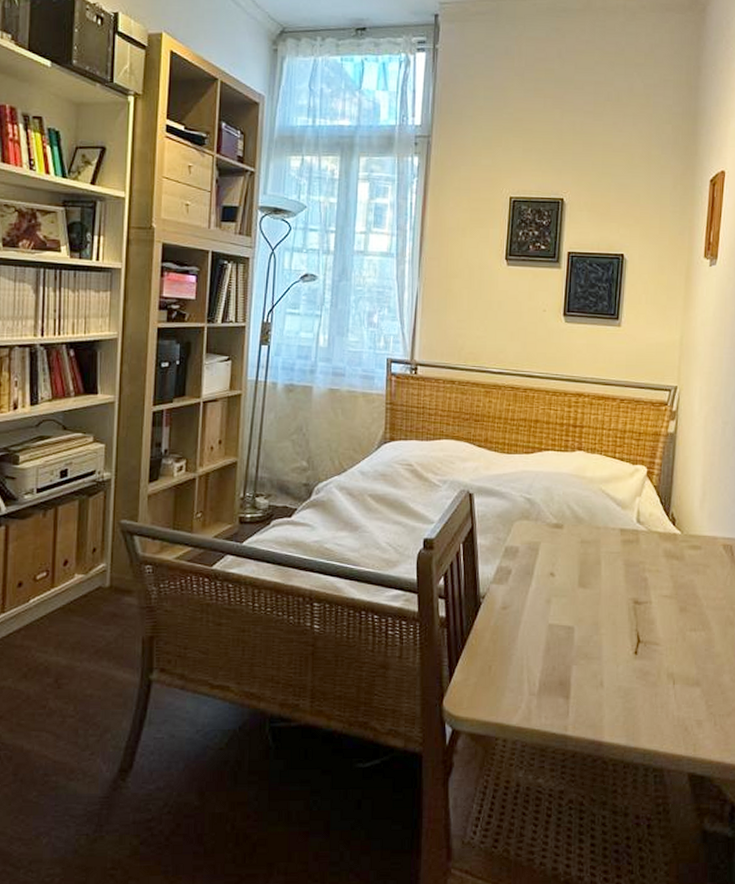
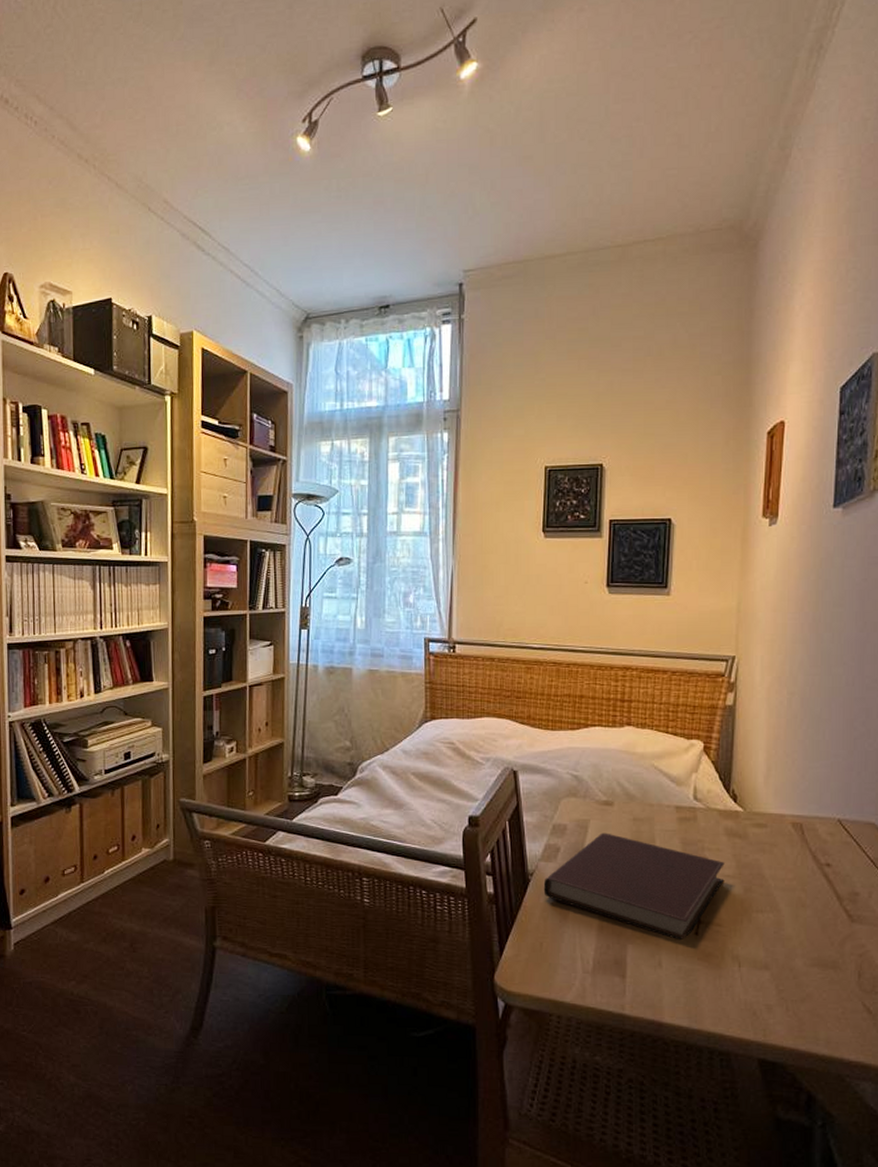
notebook: none [494,555,663,660] -> present [543,832,725,941]

